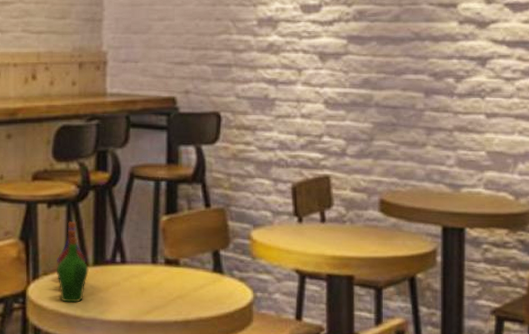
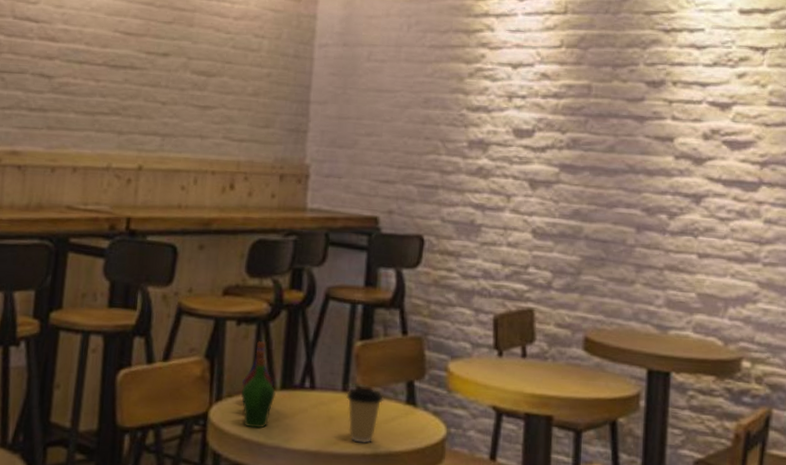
coffee cup: none [156,259,192,311] -> present [346,387,385,444]

